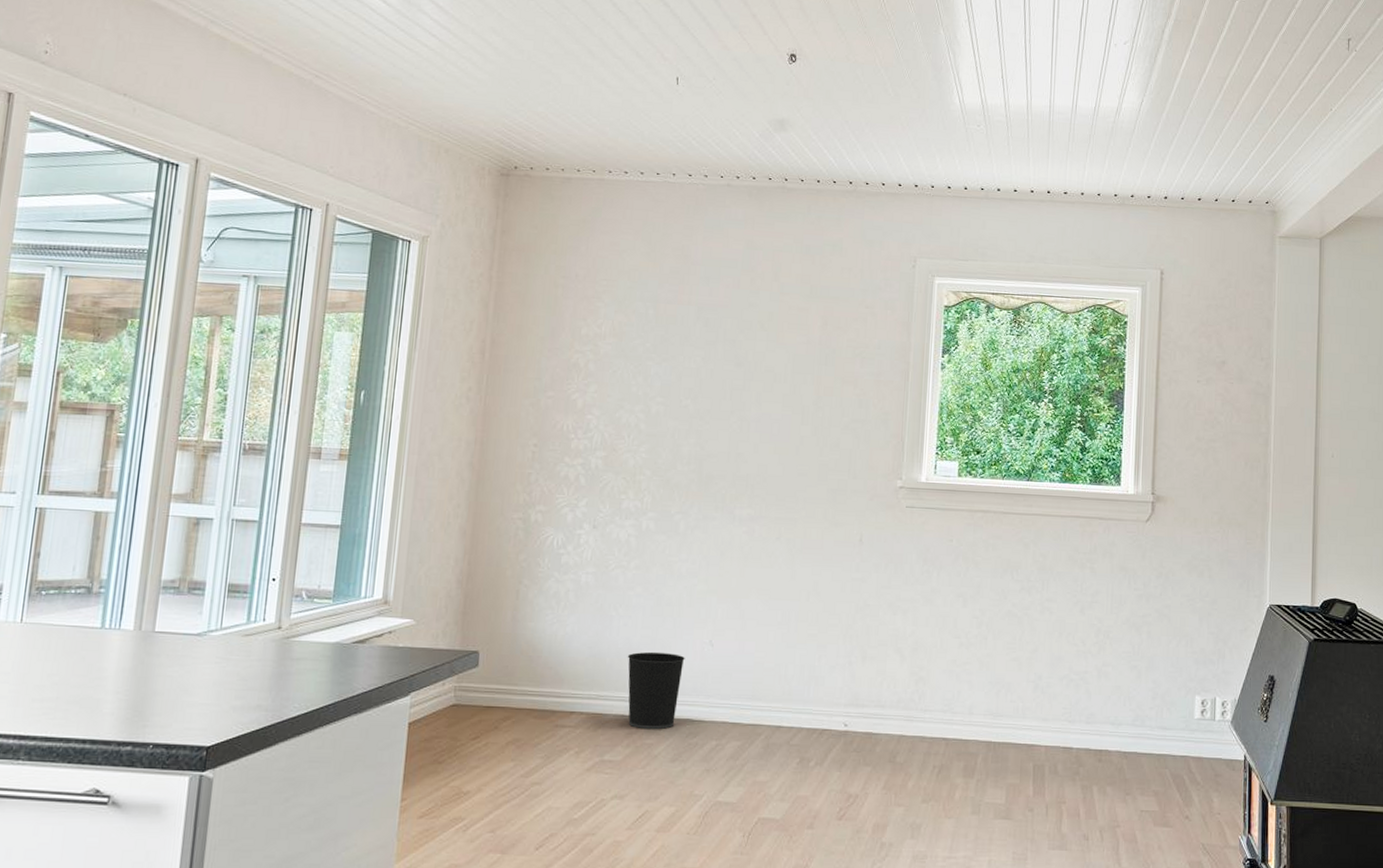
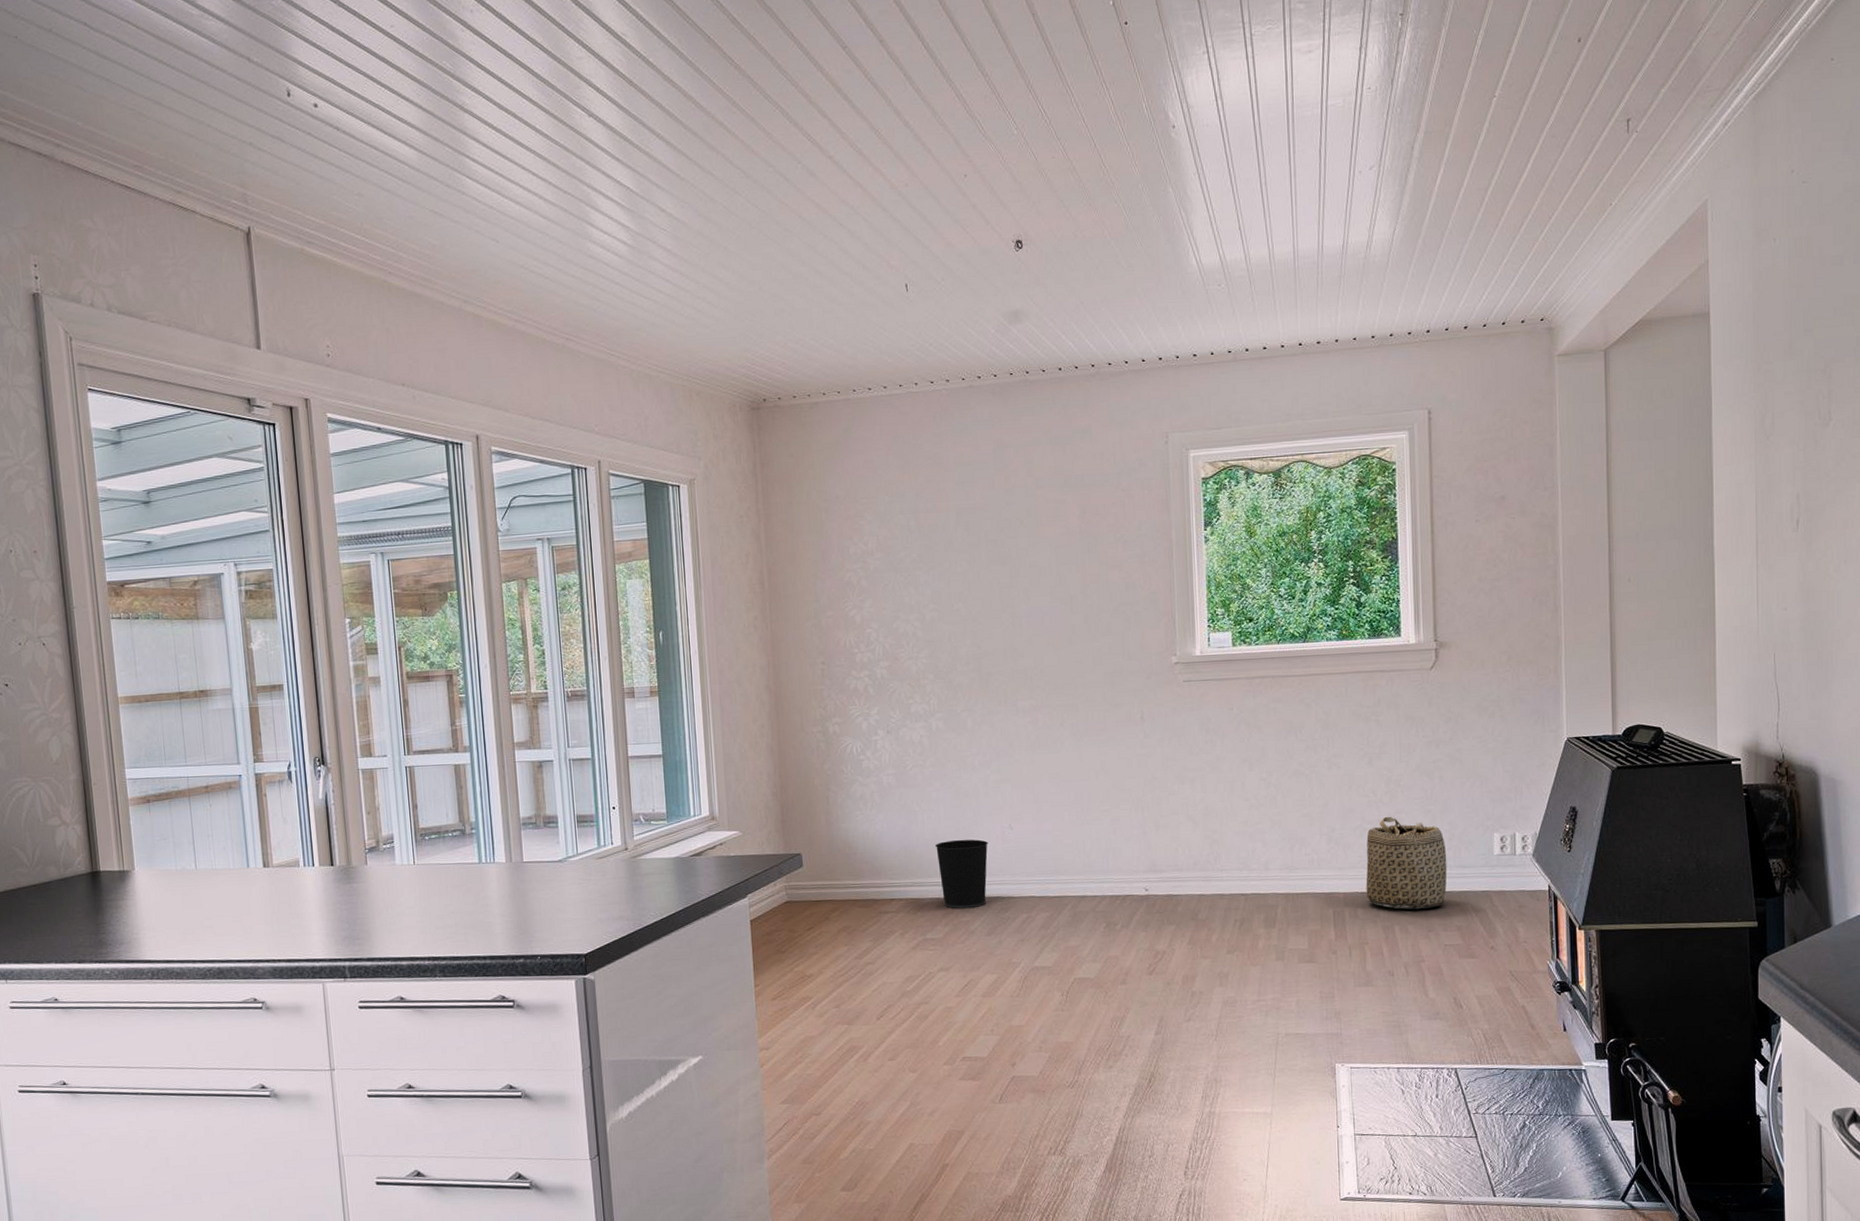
basket: none [1067,668,1149,770] -> present [1366,816,1447,910]

